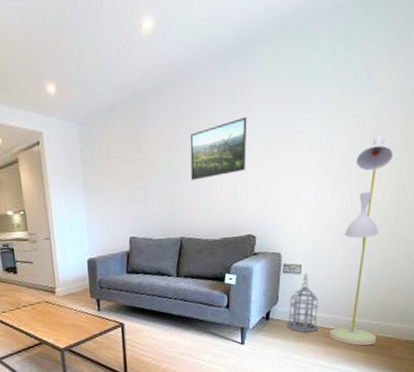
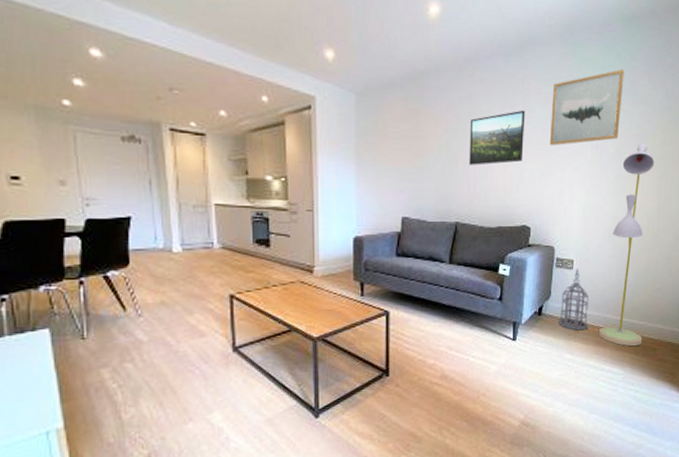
wall art: none [274,55,358,151] -> present [549,69,624,146]

